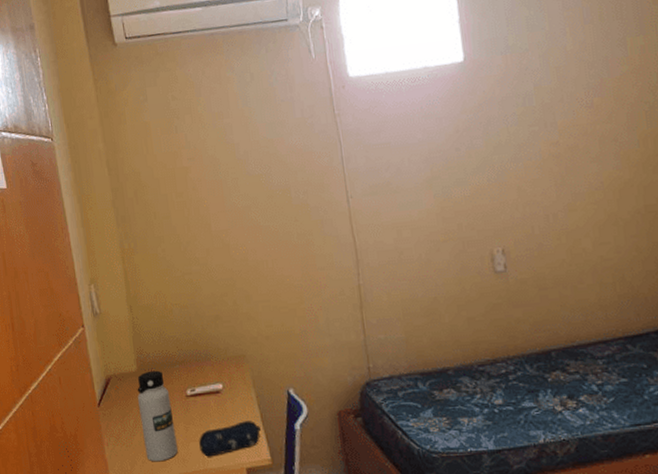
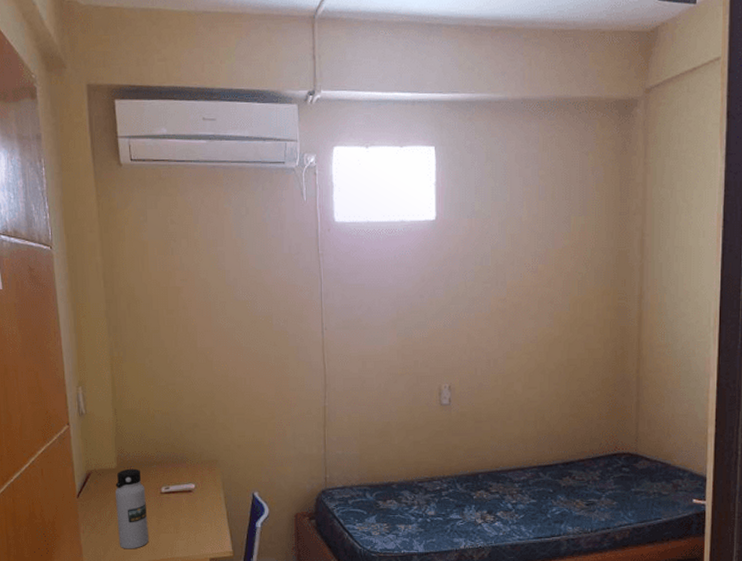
pencil case: present [199,421,262,457] -> none [169,518,227,547]

